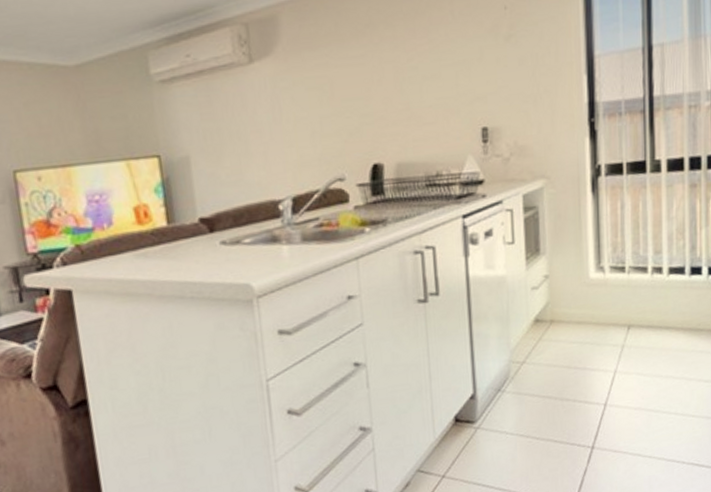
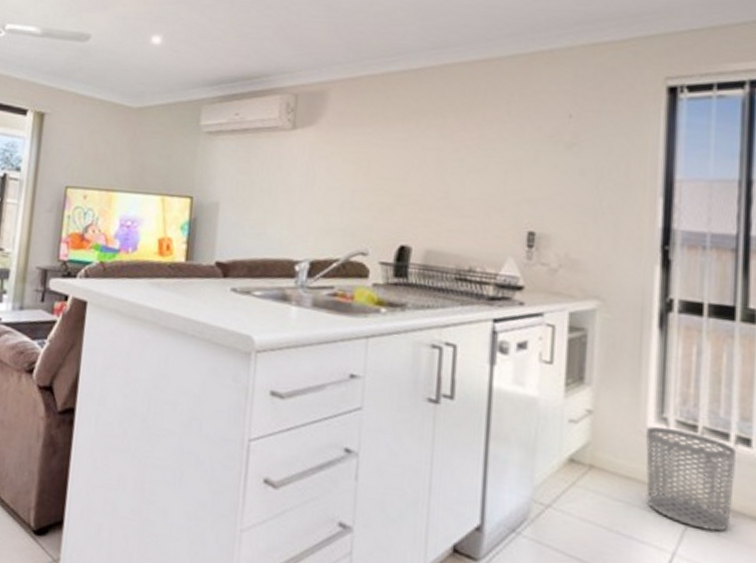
waste bin: none [588,273,653,348] -> present [645,426,736,532]

